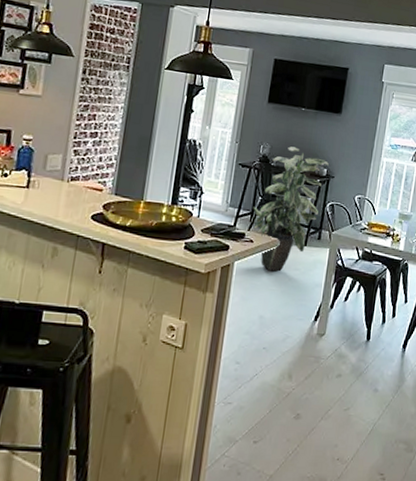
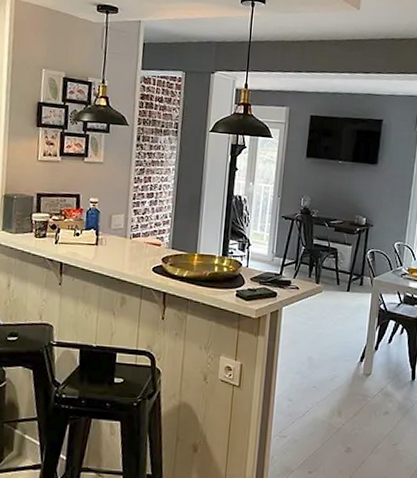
indoor plant: present [253,146,329,272] -> none [297,198,367,316]

